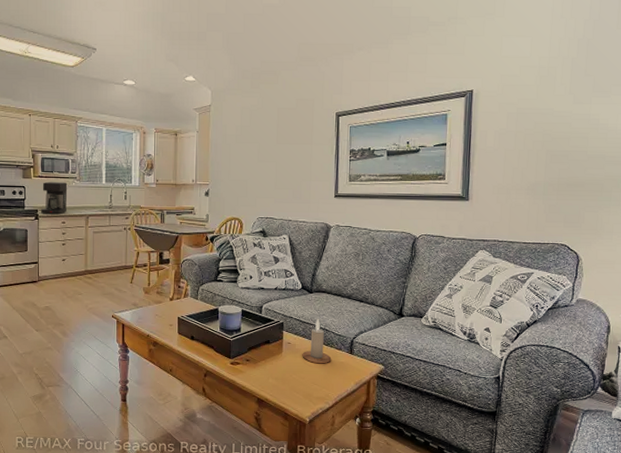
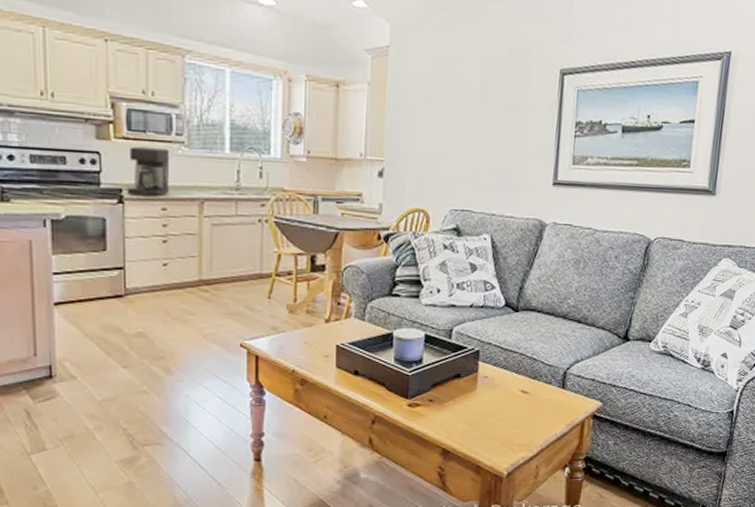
candle: present [302,319,332,364] -> none [502,345,539,402]

